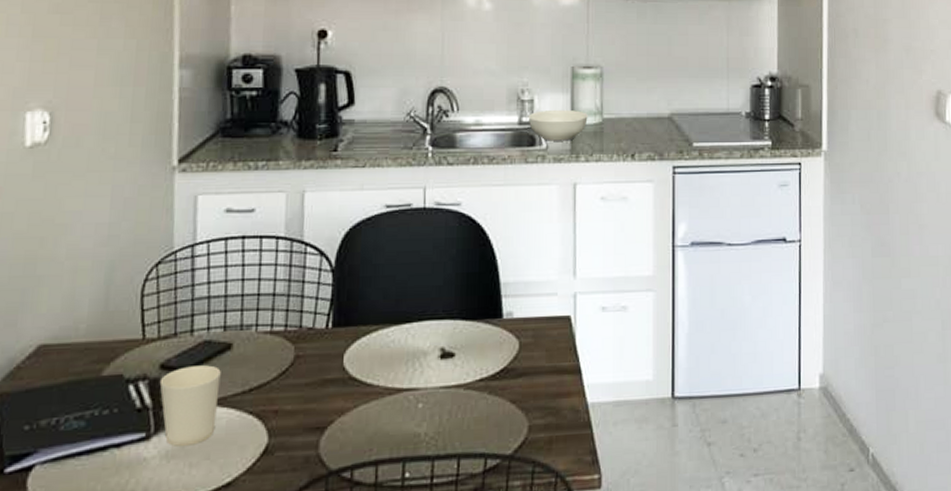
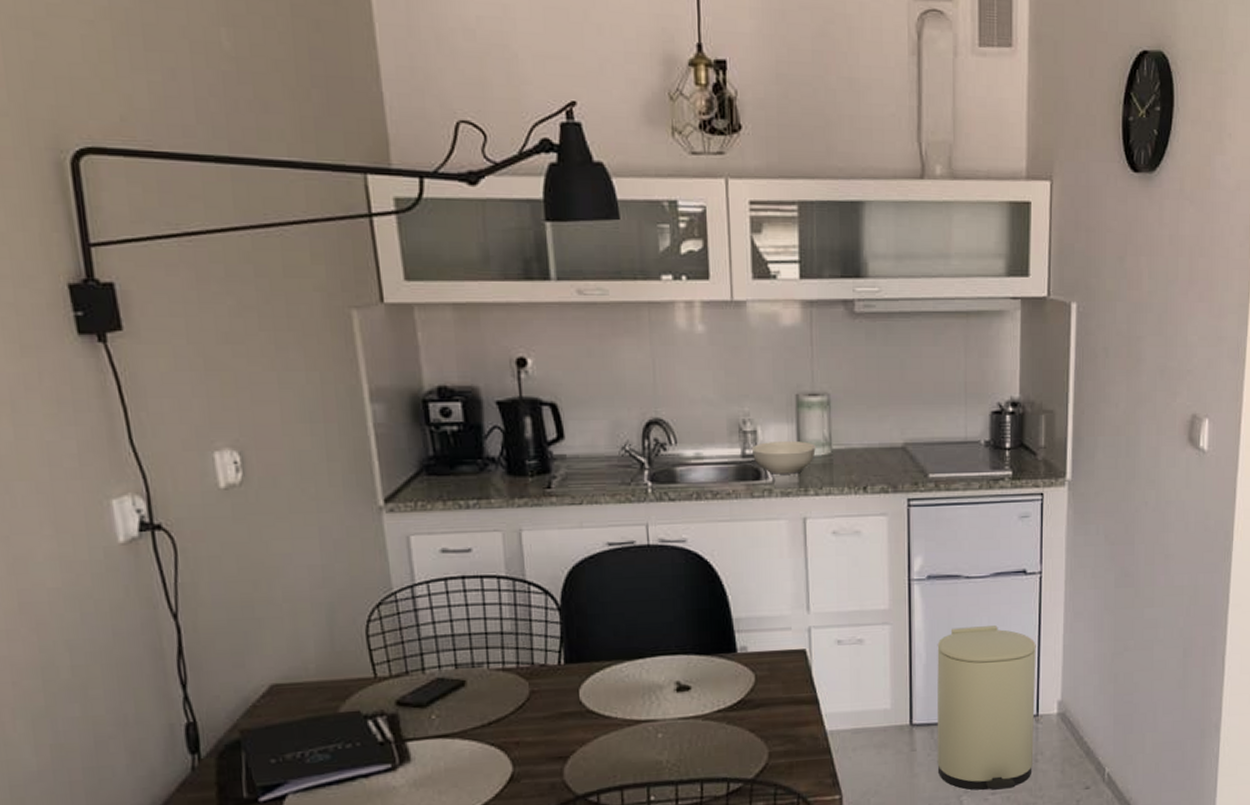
dixie cup: present [159,365,221,448] -> none [397,701,459,777]
pedal bin: none [698,294,797,471] -> present [937,626,1036,790]

